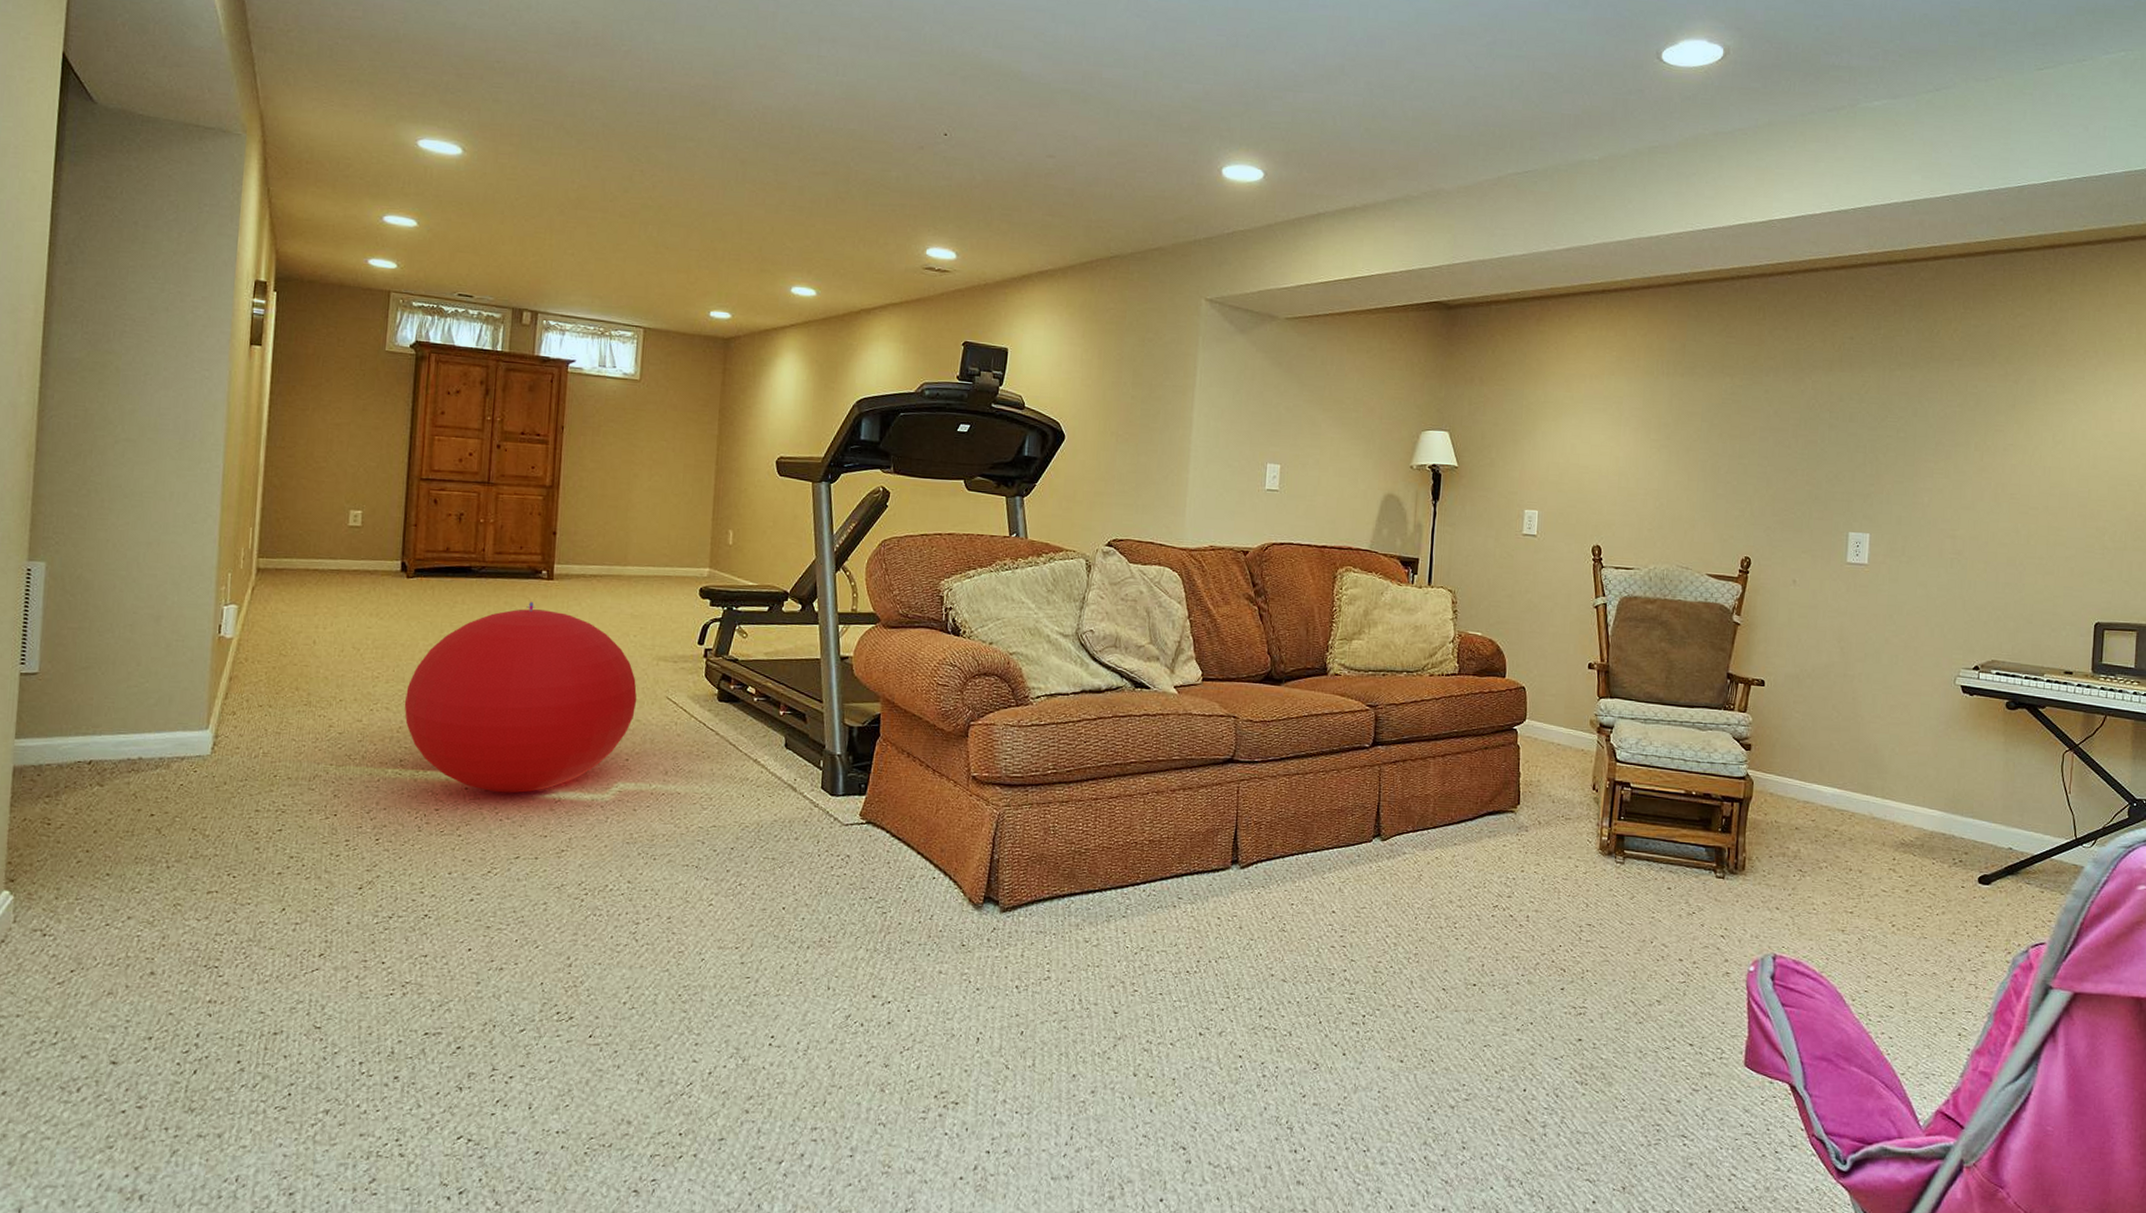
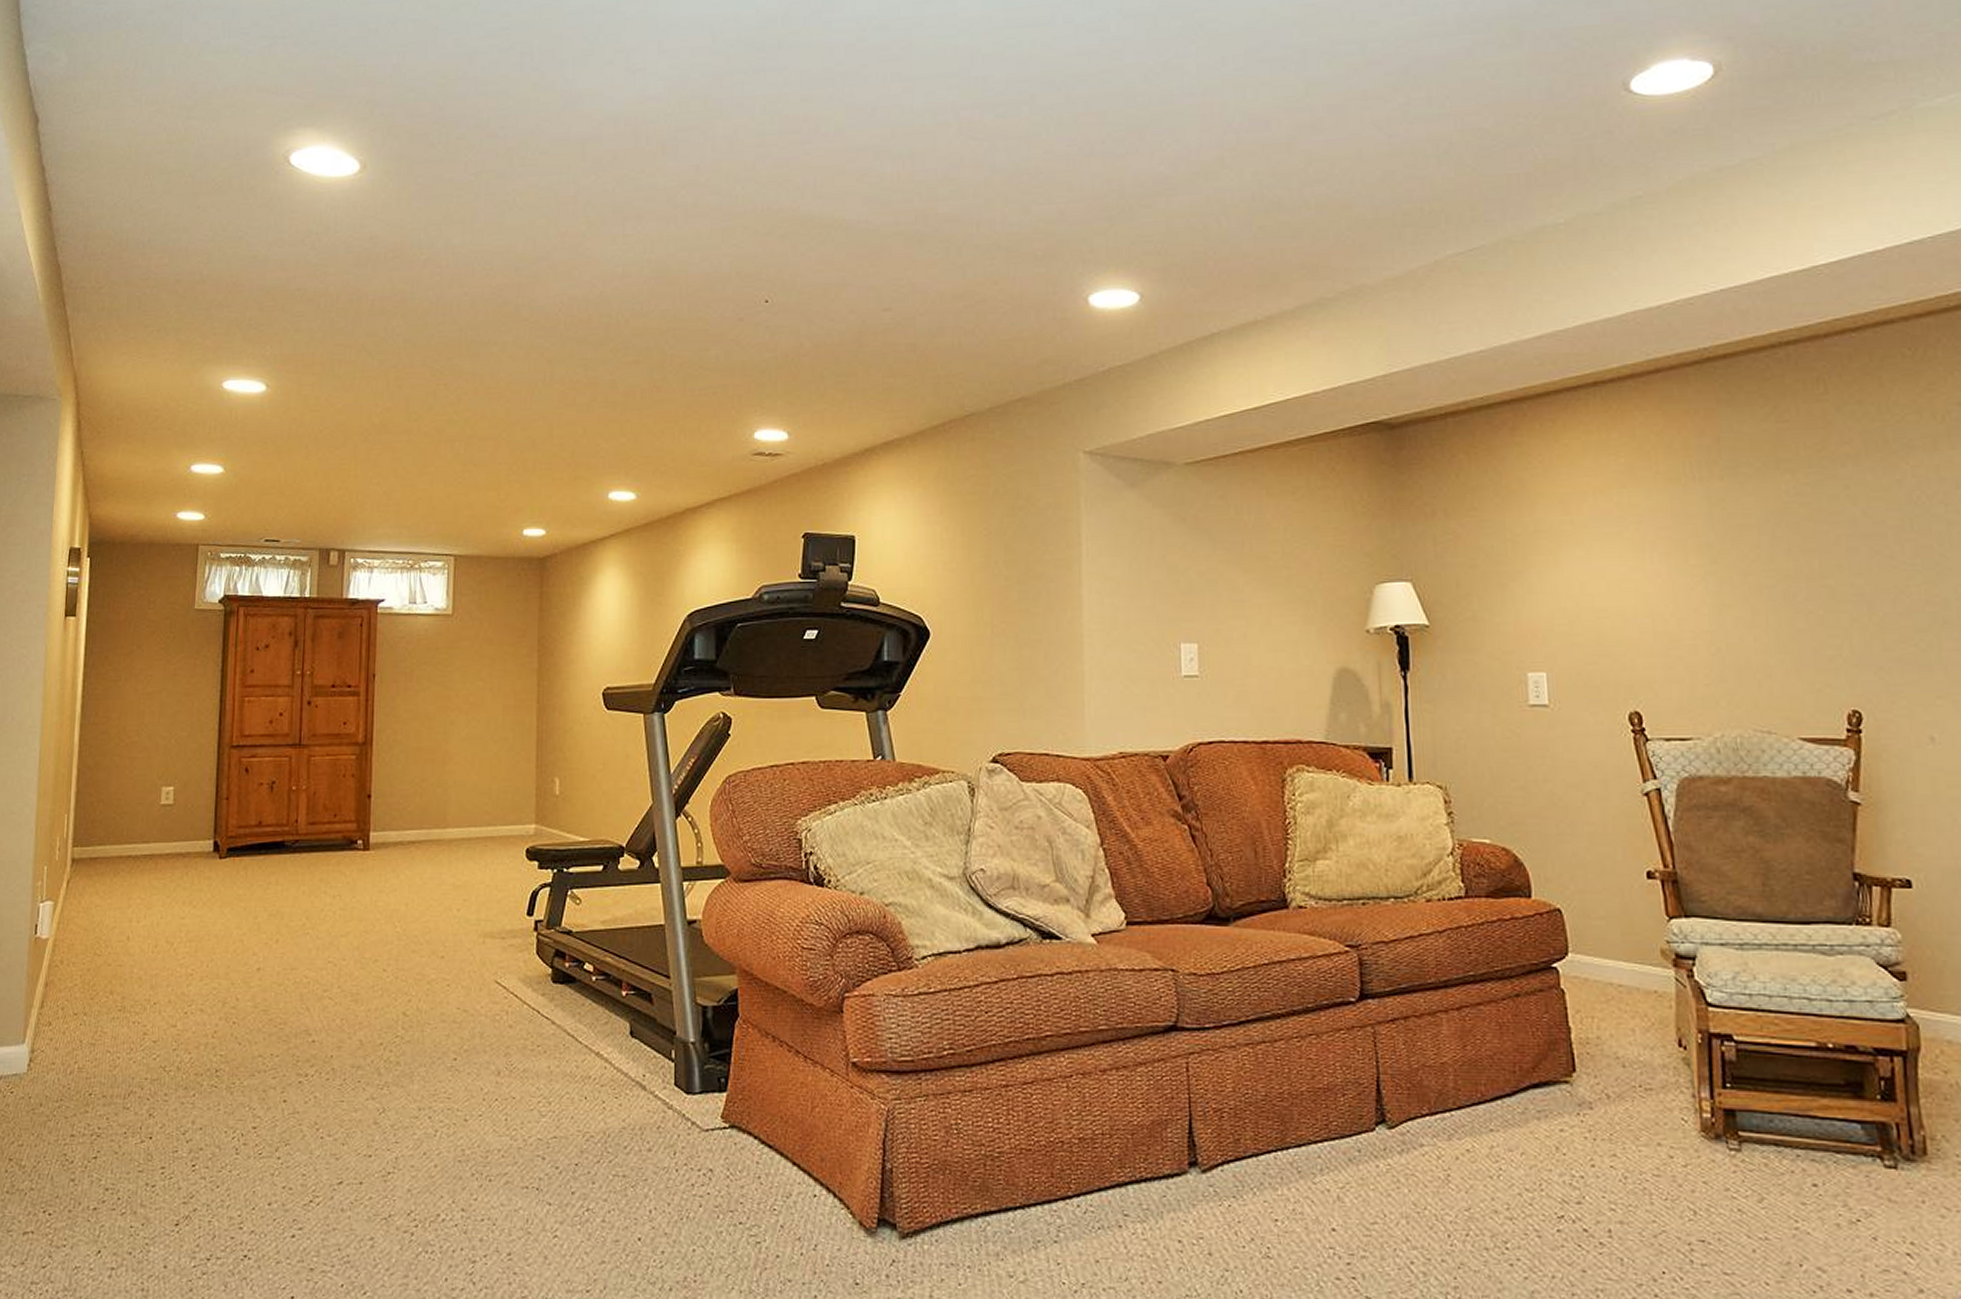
exercise ball: present [404,601,637,794] -> none [219,877,464,1105]

